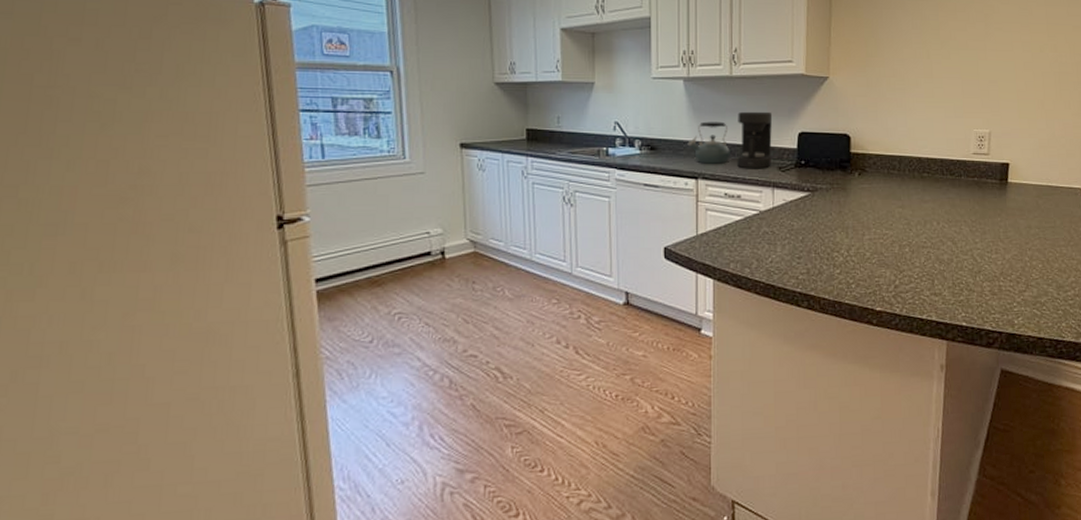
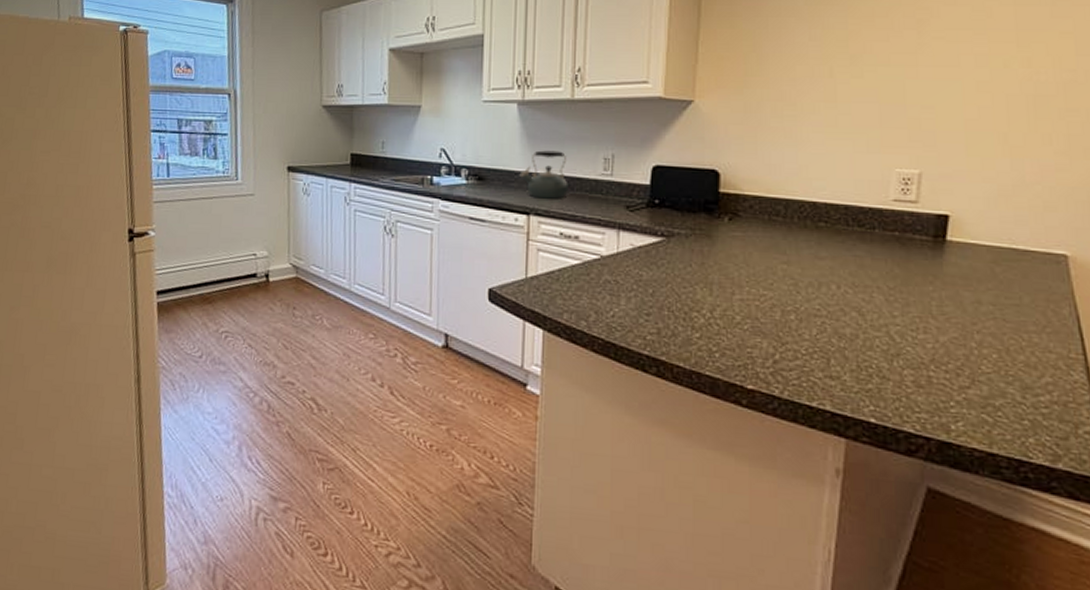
coffee maker: present [737,111,773,171] -> none [576,139,621,209]

